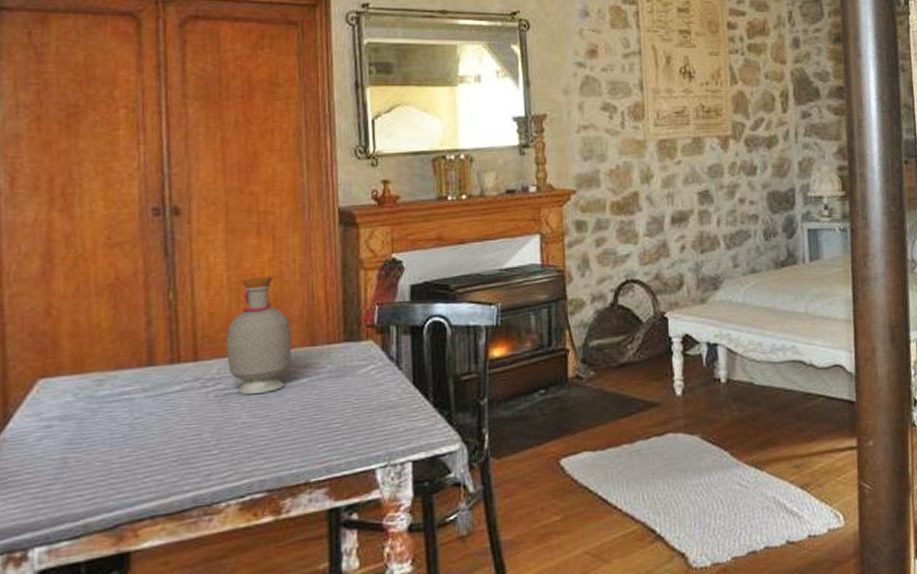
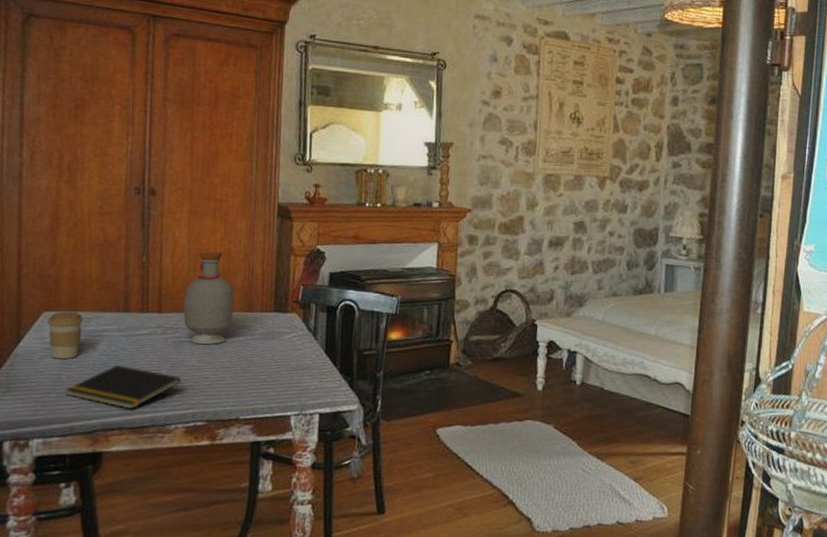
coffee cup: none [45,374,94,439] -> present [47,311,84,360]
notepad: none [74,435,231,491] -> present [65,365,182,409]

